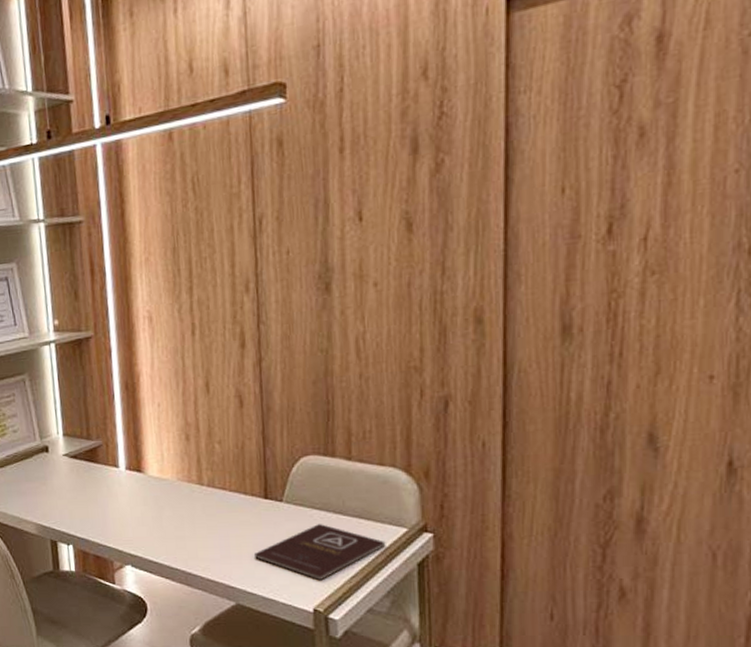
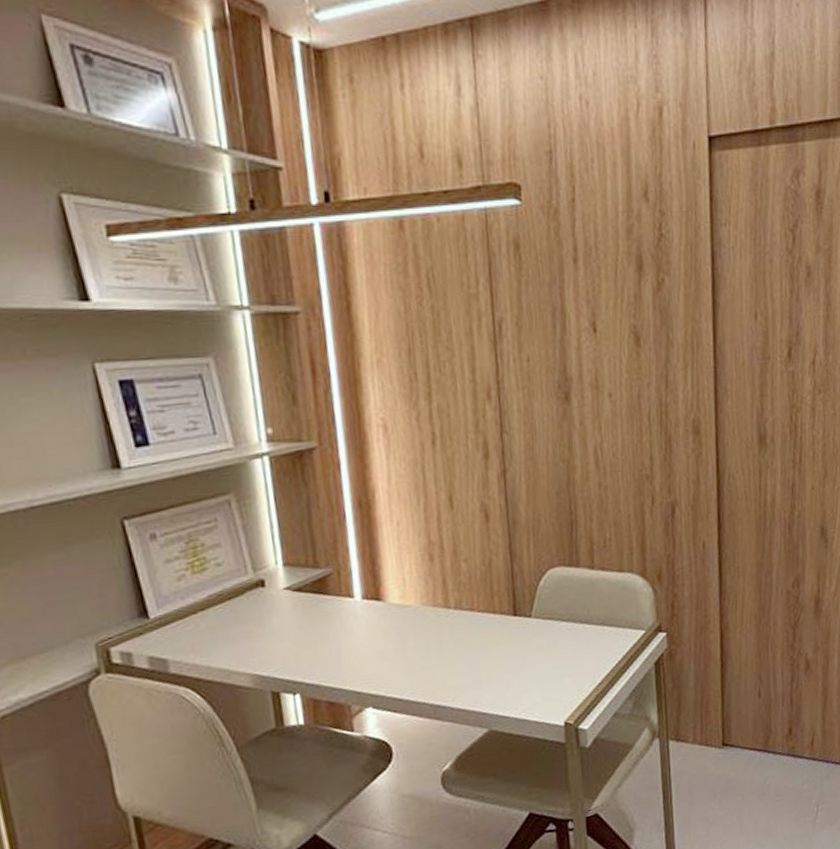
book: present [253,524,386,581] -> none [504,635,627,693]

